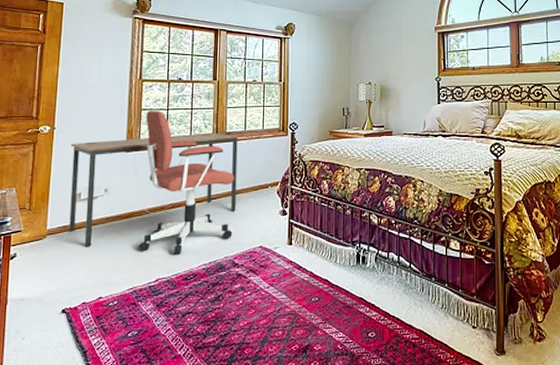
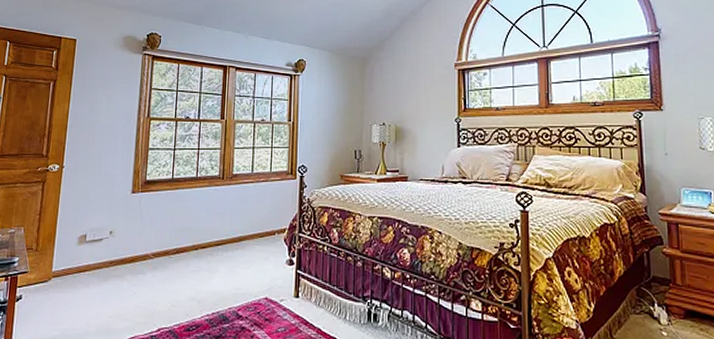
desk: present [69,133,240,247] -> none [73,174,247,292]
office chair: present [139,111,234,254] -> none [142,150,240,303]

